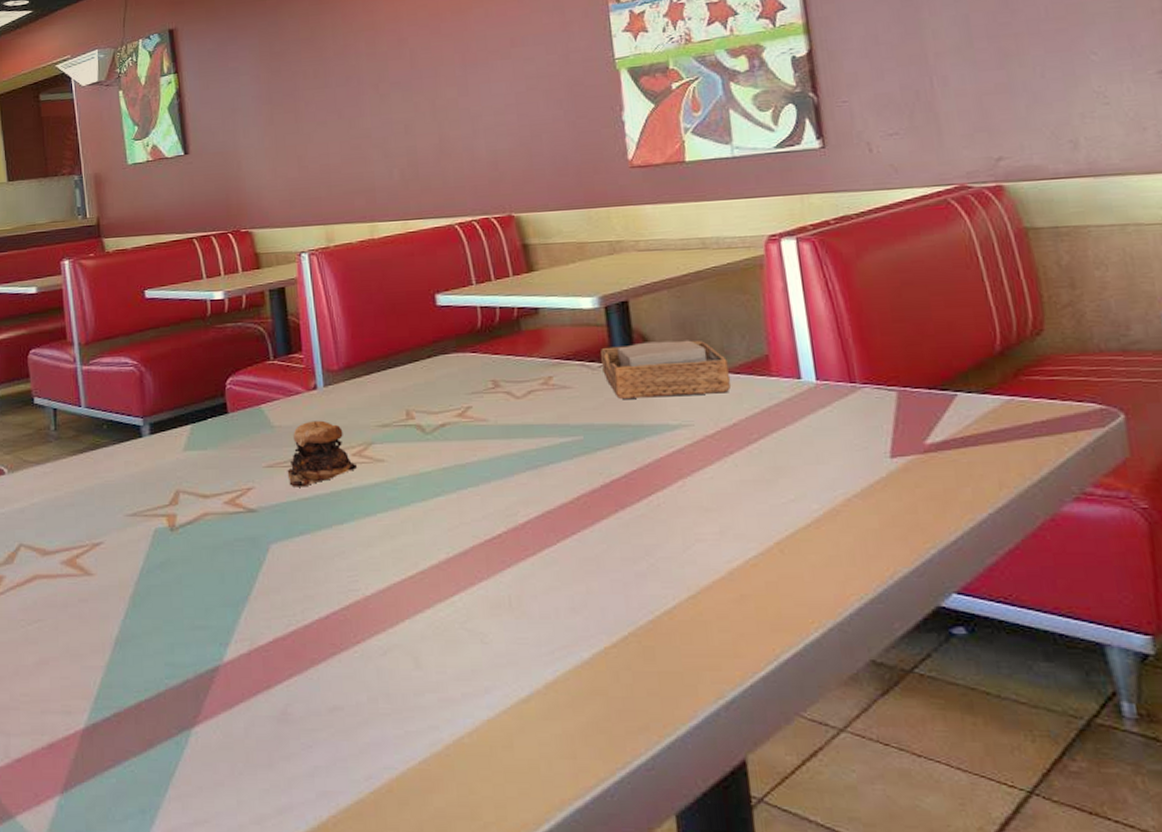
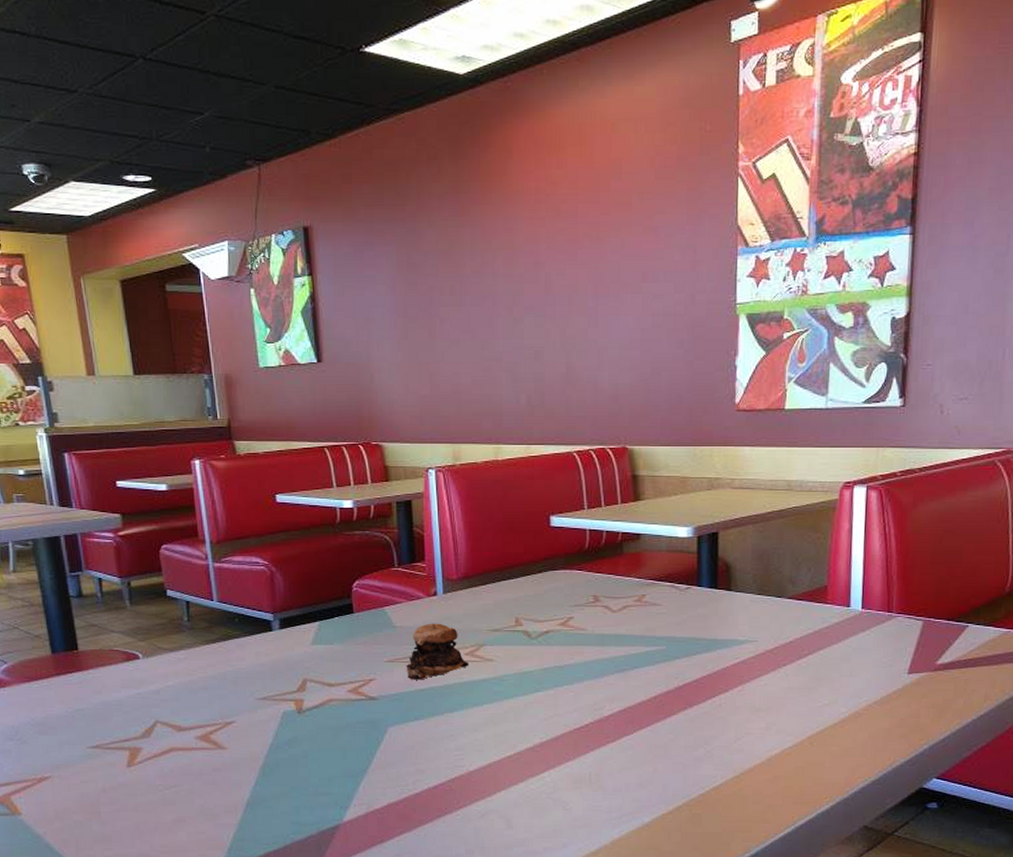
napkin holder: present [600,340,731,399] -> none [688,569,794,617]

